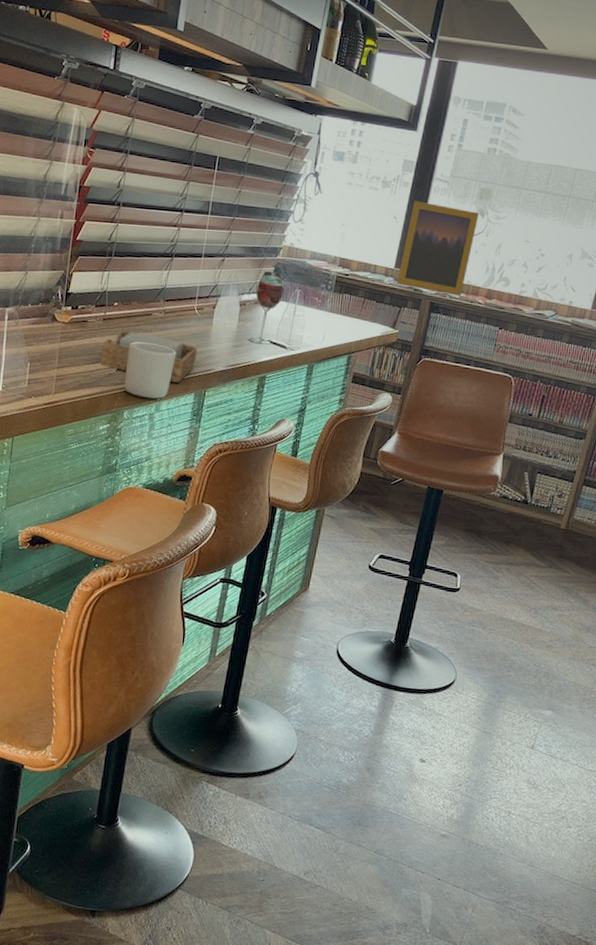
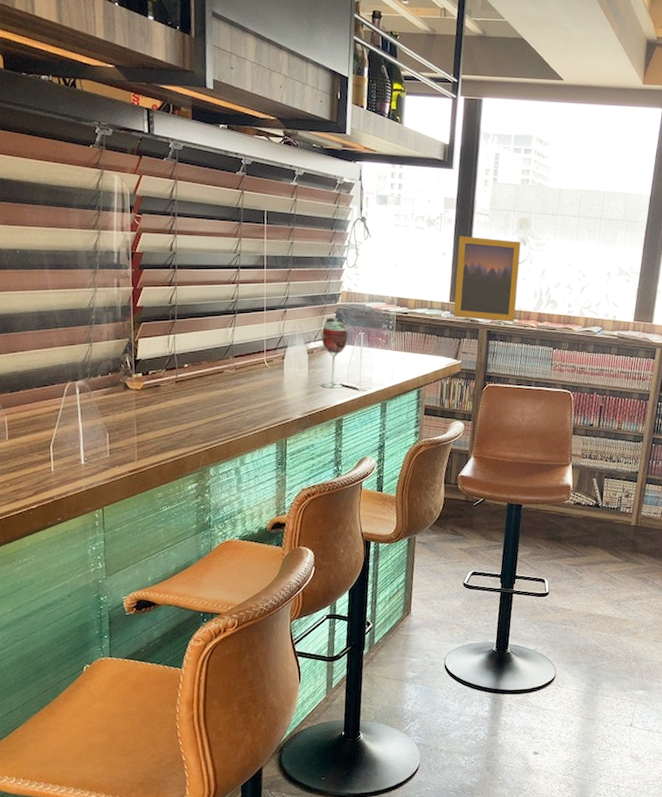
napkin holder: present [100,330,198,384] -> none [178,390,273,436]
mug: present [124,341,177,400] -> none [205,399,253,454]

